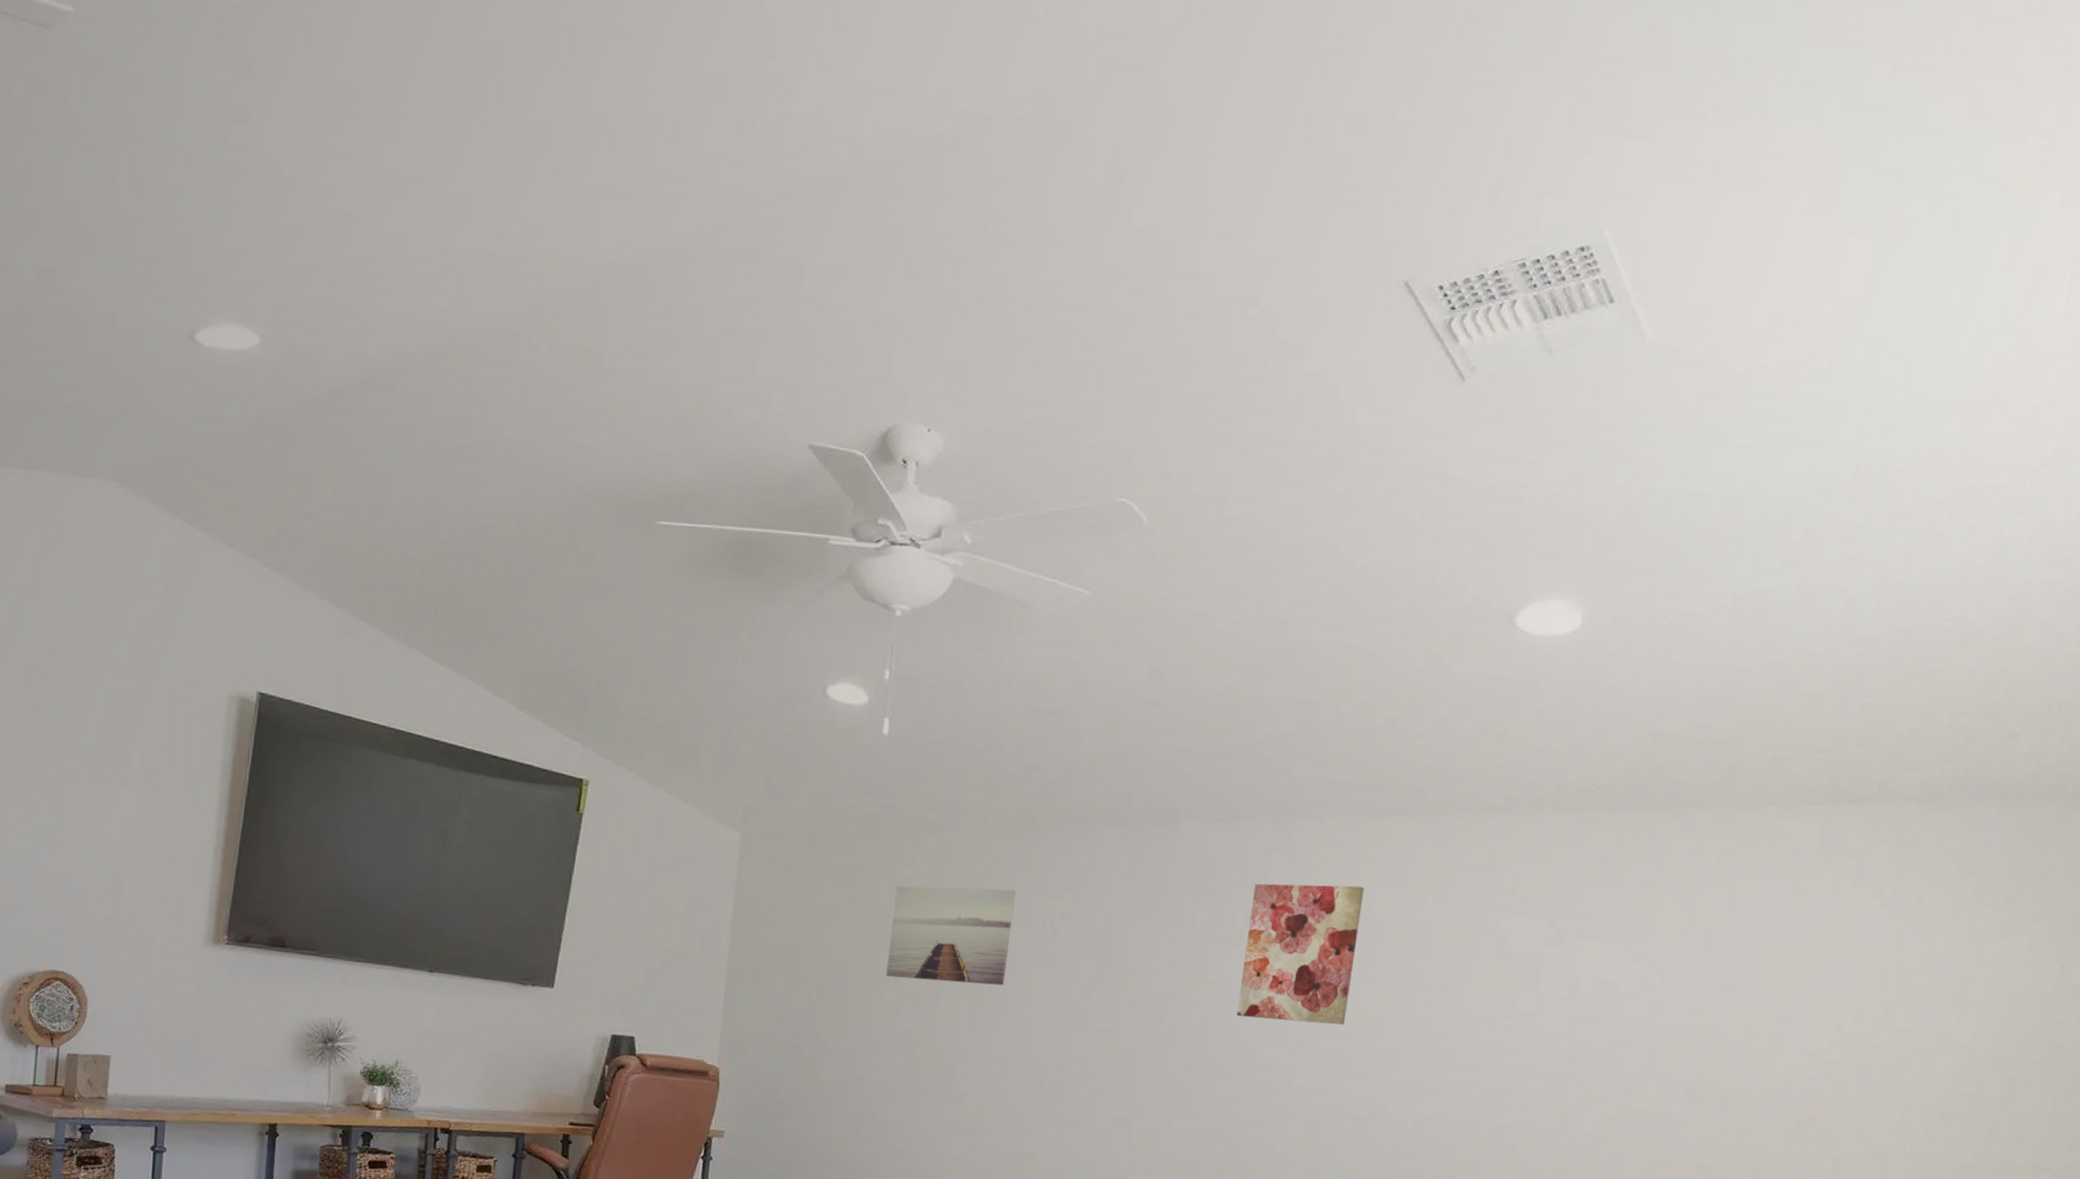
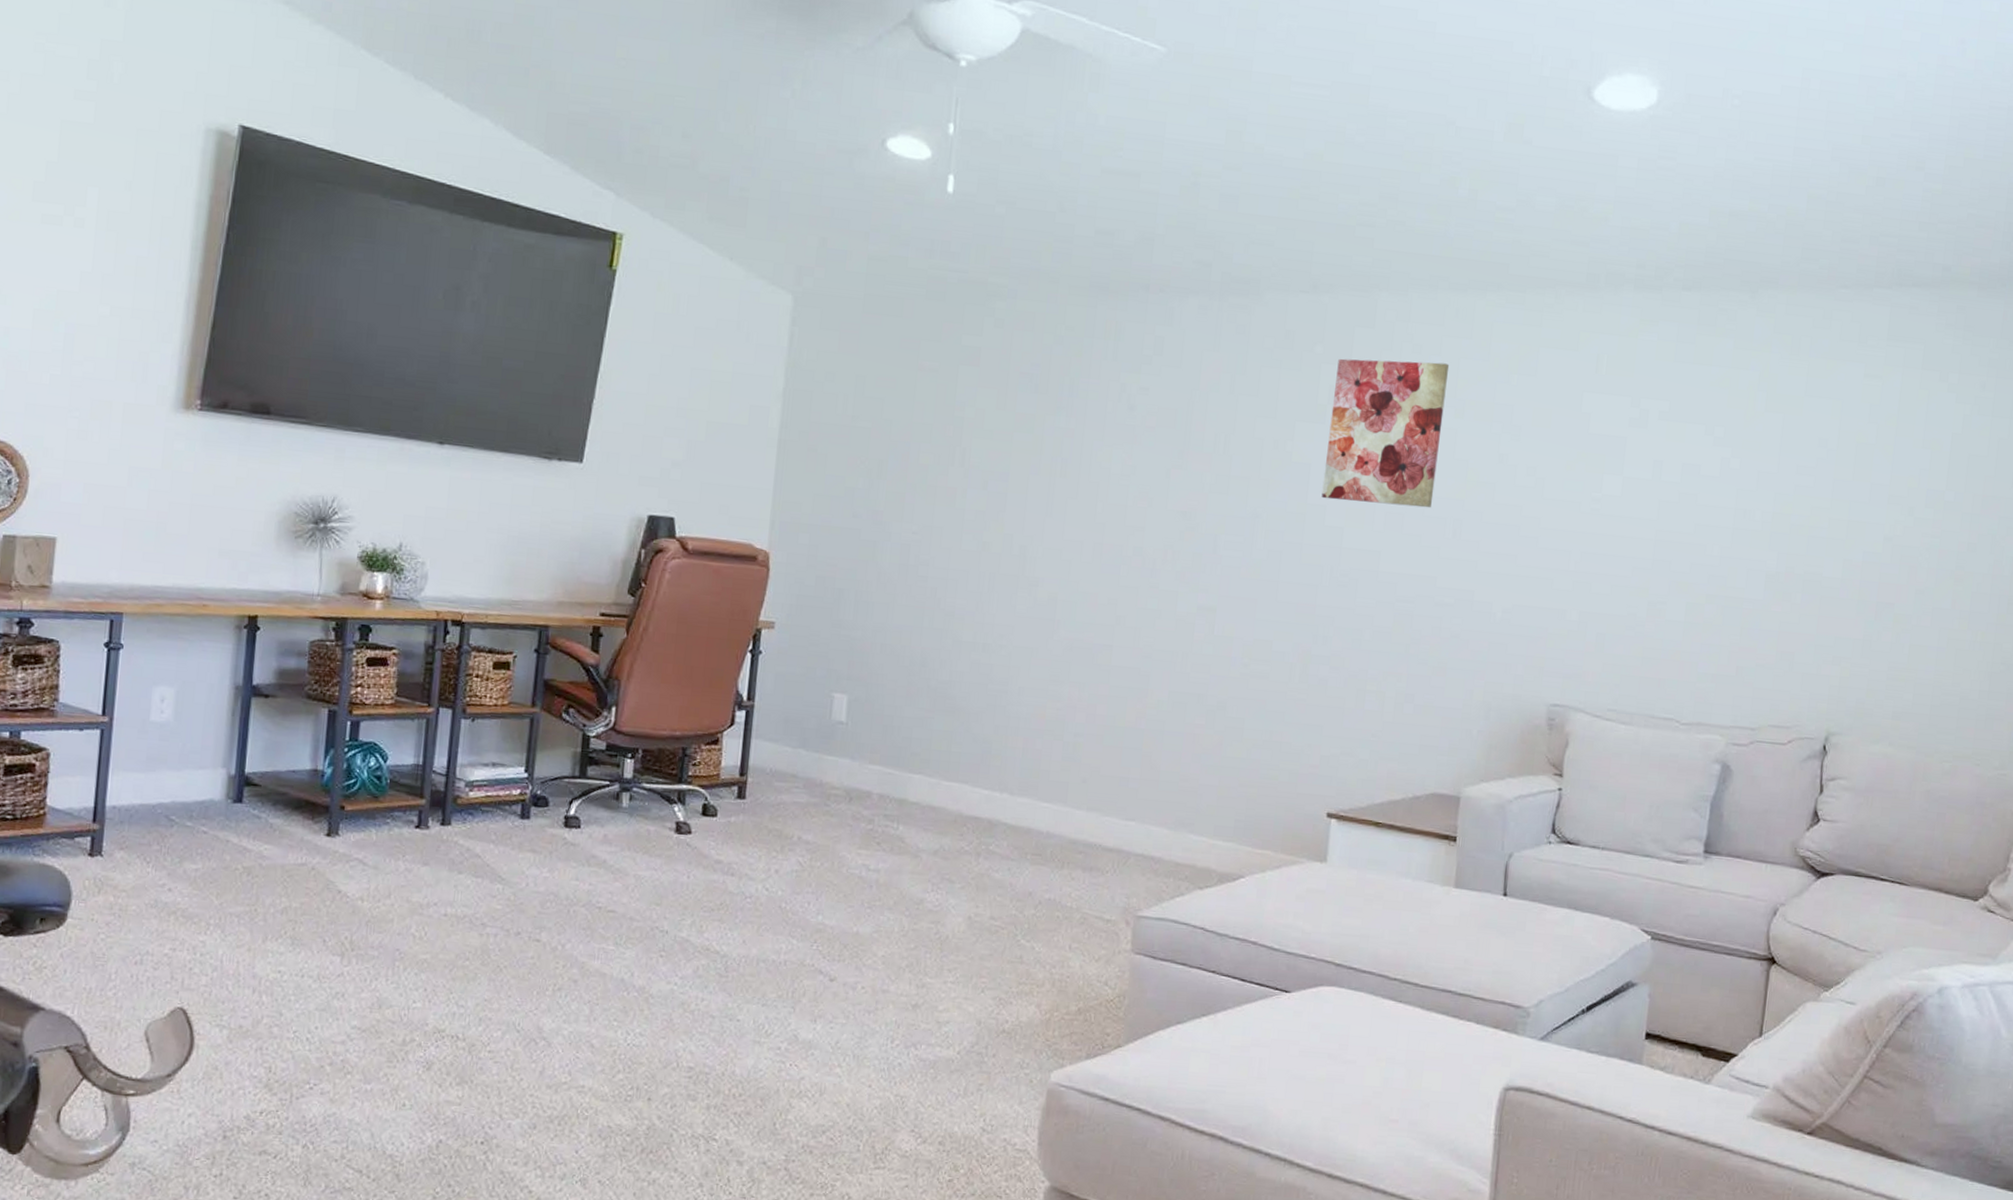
wall art: present [886,886,1016,986] -> none [952,355,1090,464]

